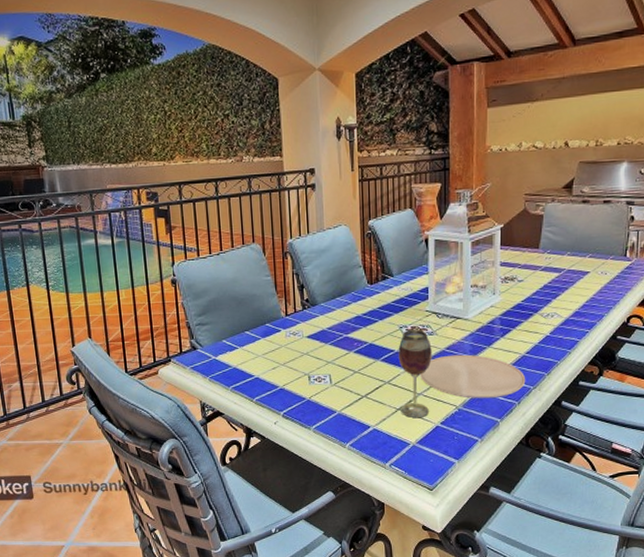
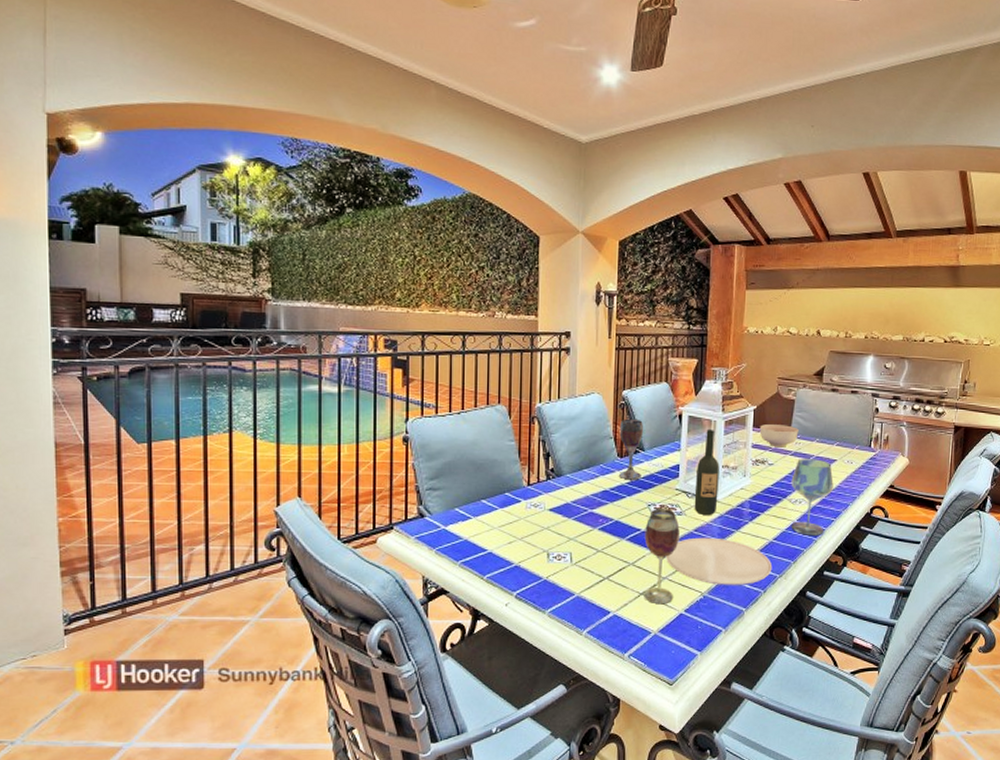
cup: none [368,246,392,305] -> present [619,418,644,480]
wine bottle: none [444,251,468,335] -> present [694,430,720,516]
bowl: none [507,241,548,264] -> present [759,424,799,448]
wine glass: none [542,272,587,348] -> present [791,459,834,535]

